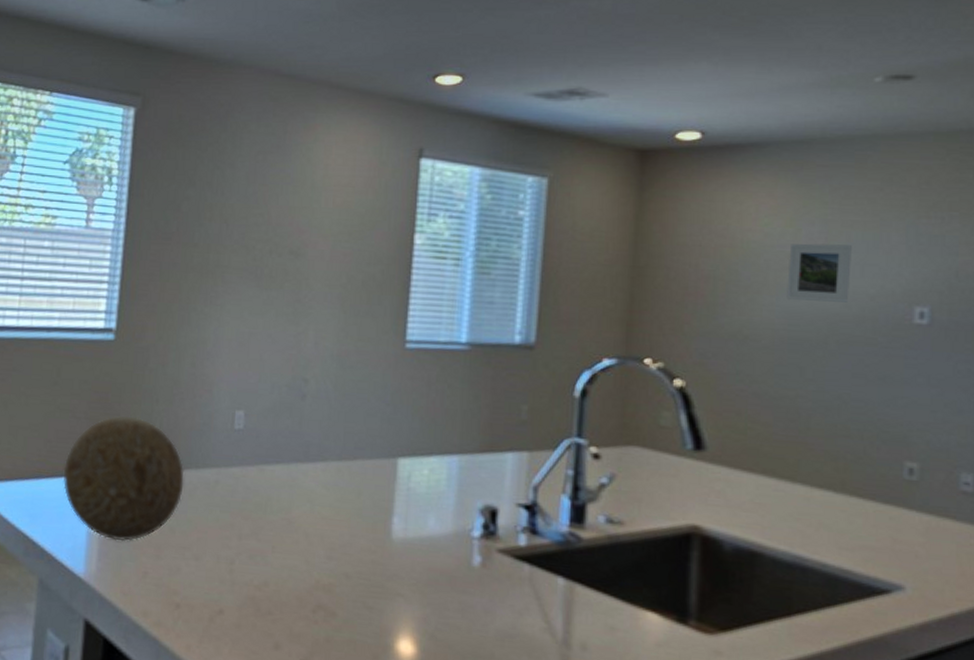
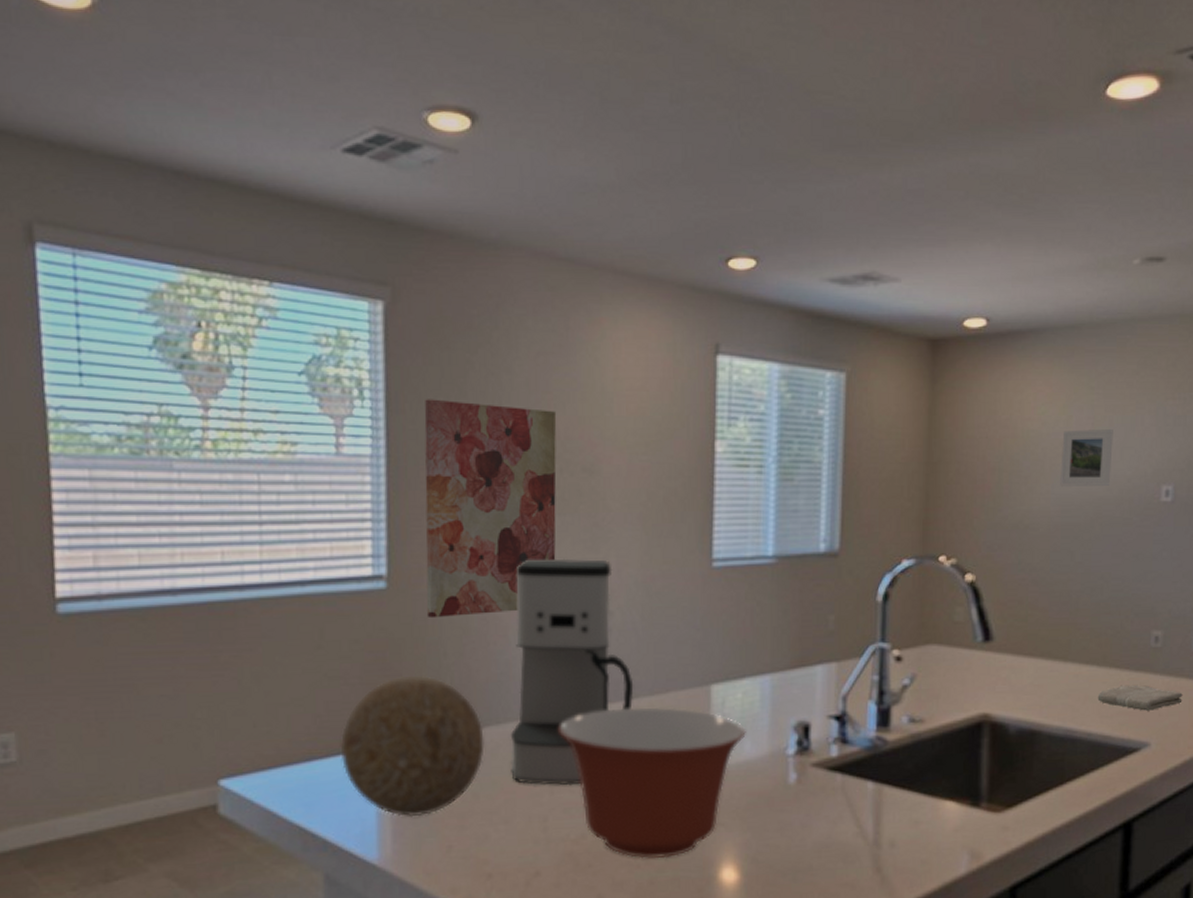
wall art: none [145,186,271,371] -> present [424,399,557,619]
coffee maker: none [205,326,323,534] -> present [510,558,634,786]
mixing bowl: none [251,467,431,620] -> present [559,706,746,859]
washcloth: none [834,516,948,550] -> present [1097,684,1183,711]

